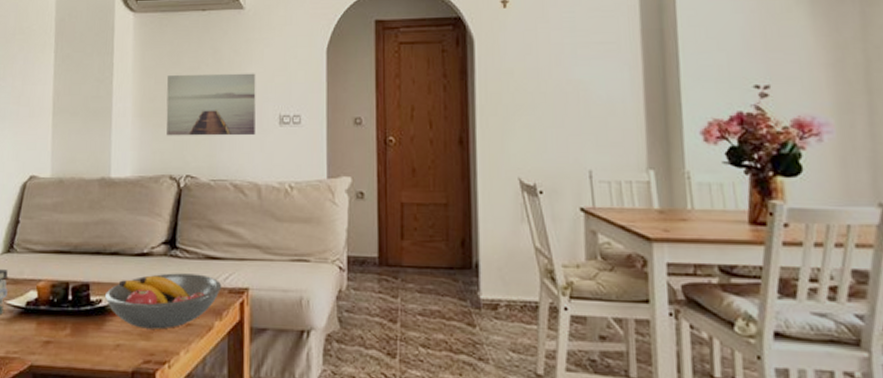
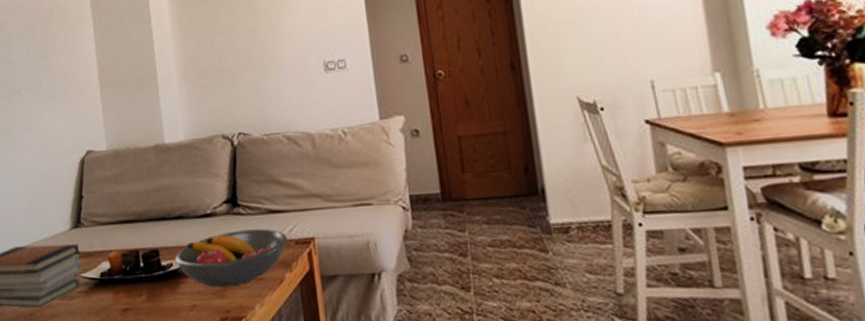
wall art: present [166,73,256,136] -> none [206,22,302,96]

